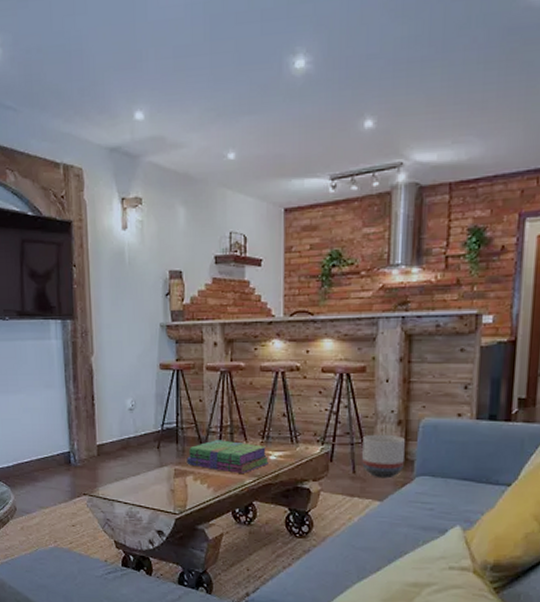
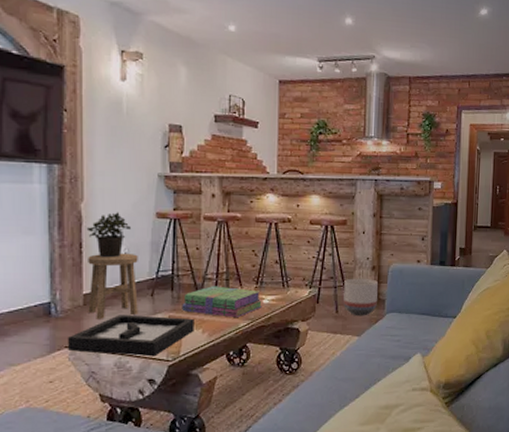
decorative tray: none [86,466,199,509] -> present [68,314,194,357]
potted plant: none [97,365,136,410] -> present [86,212,131,258]
stool: none [99,405,146,470] -> present [88,253,138,319]

